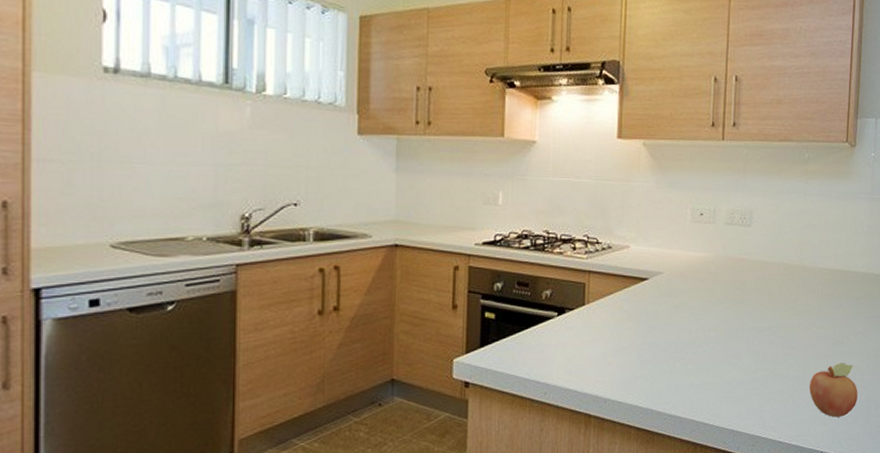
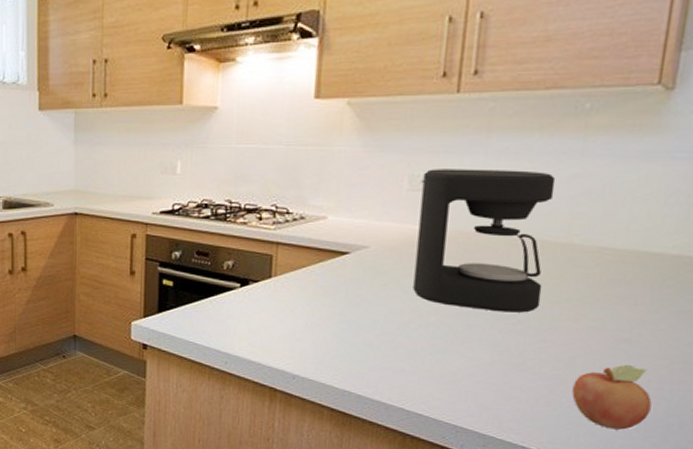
coffee maker: none [697,204,790,326] -> present [413,169,556,313]

